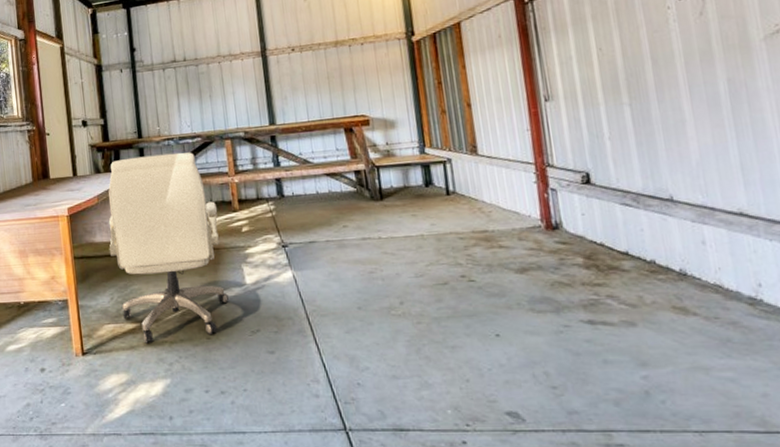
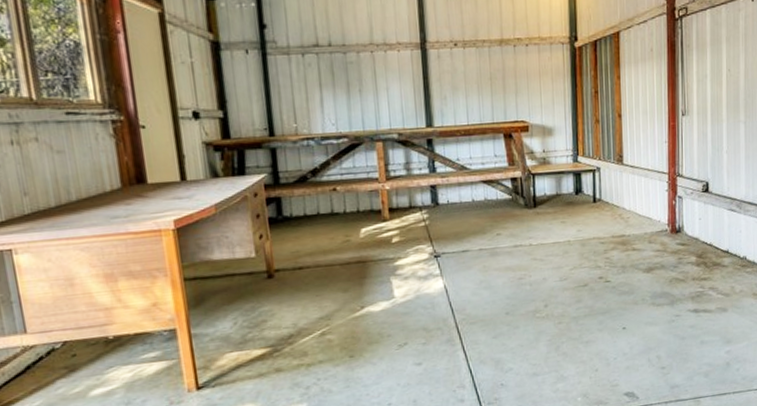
chair: present [108,152,229,344] -> none [230,154,375,369]

